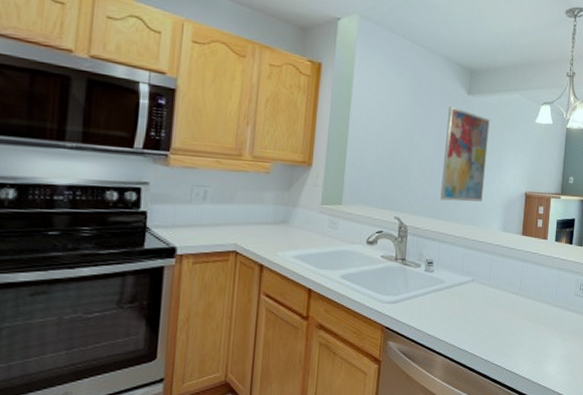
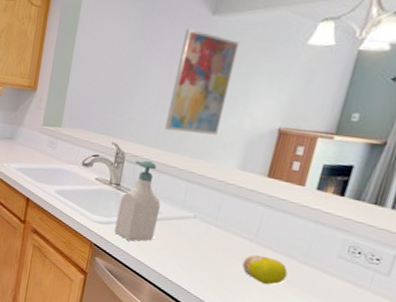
soap bottle: none [404,232,443,316] -> present [114,160,161,241]
fruit: none [513,306,545,331] -> present [242,254,288,284]

